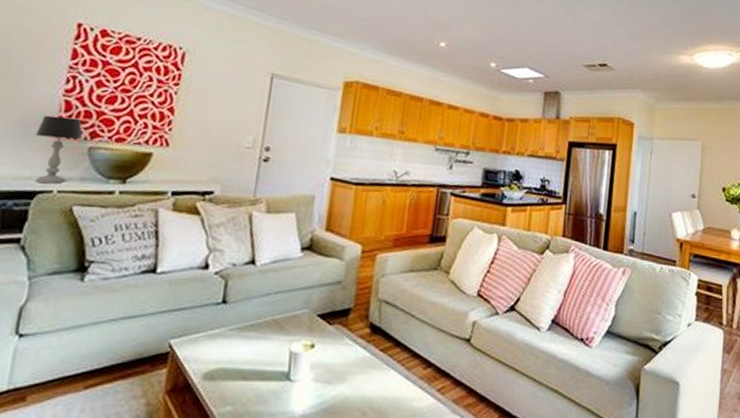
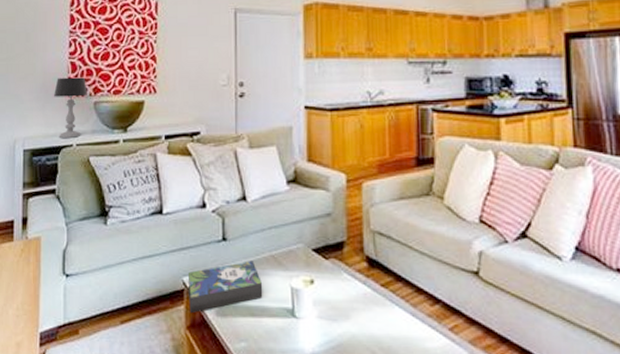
book: none [171,324,260,378] -> present [187,260,263,314]

